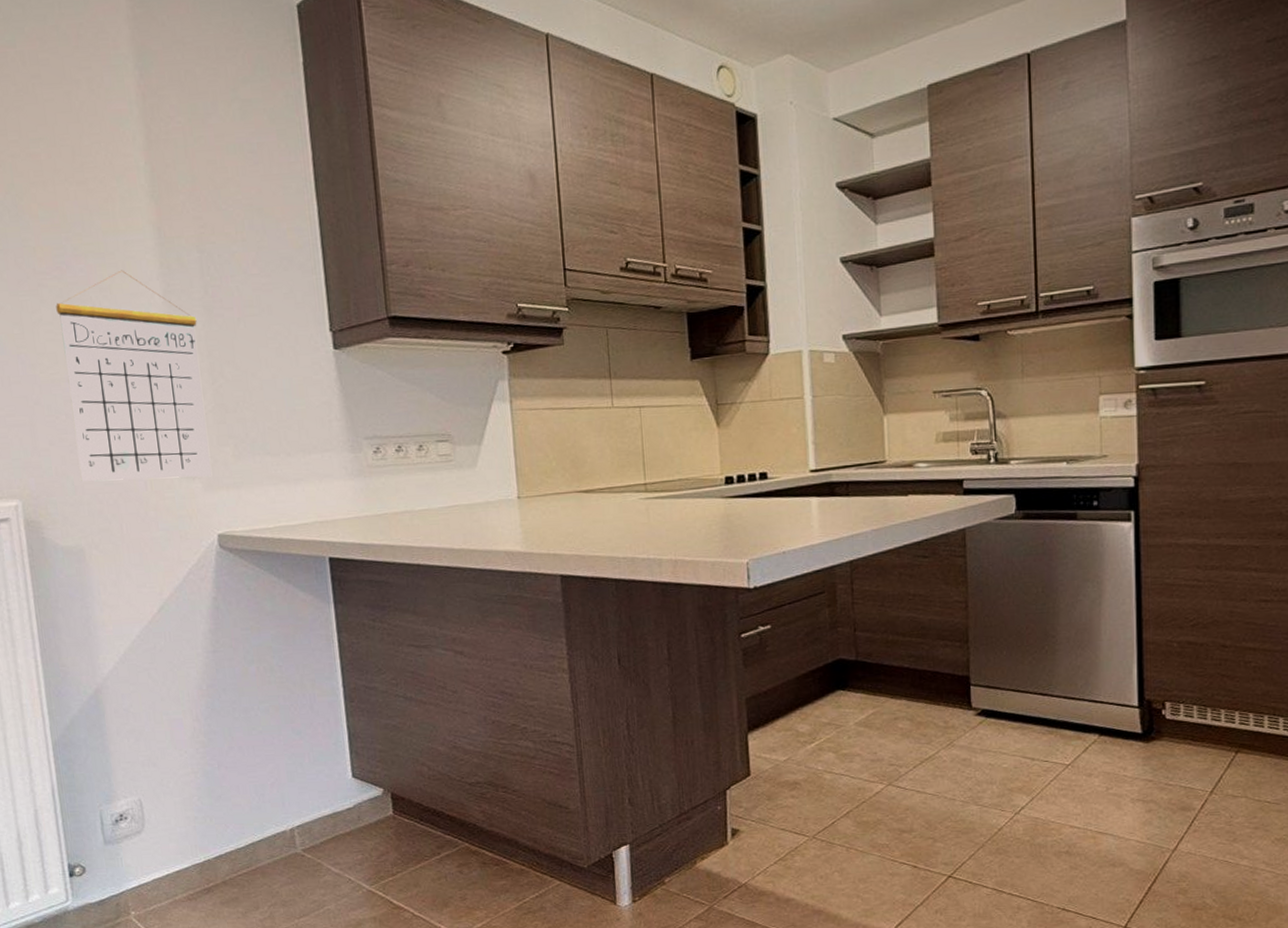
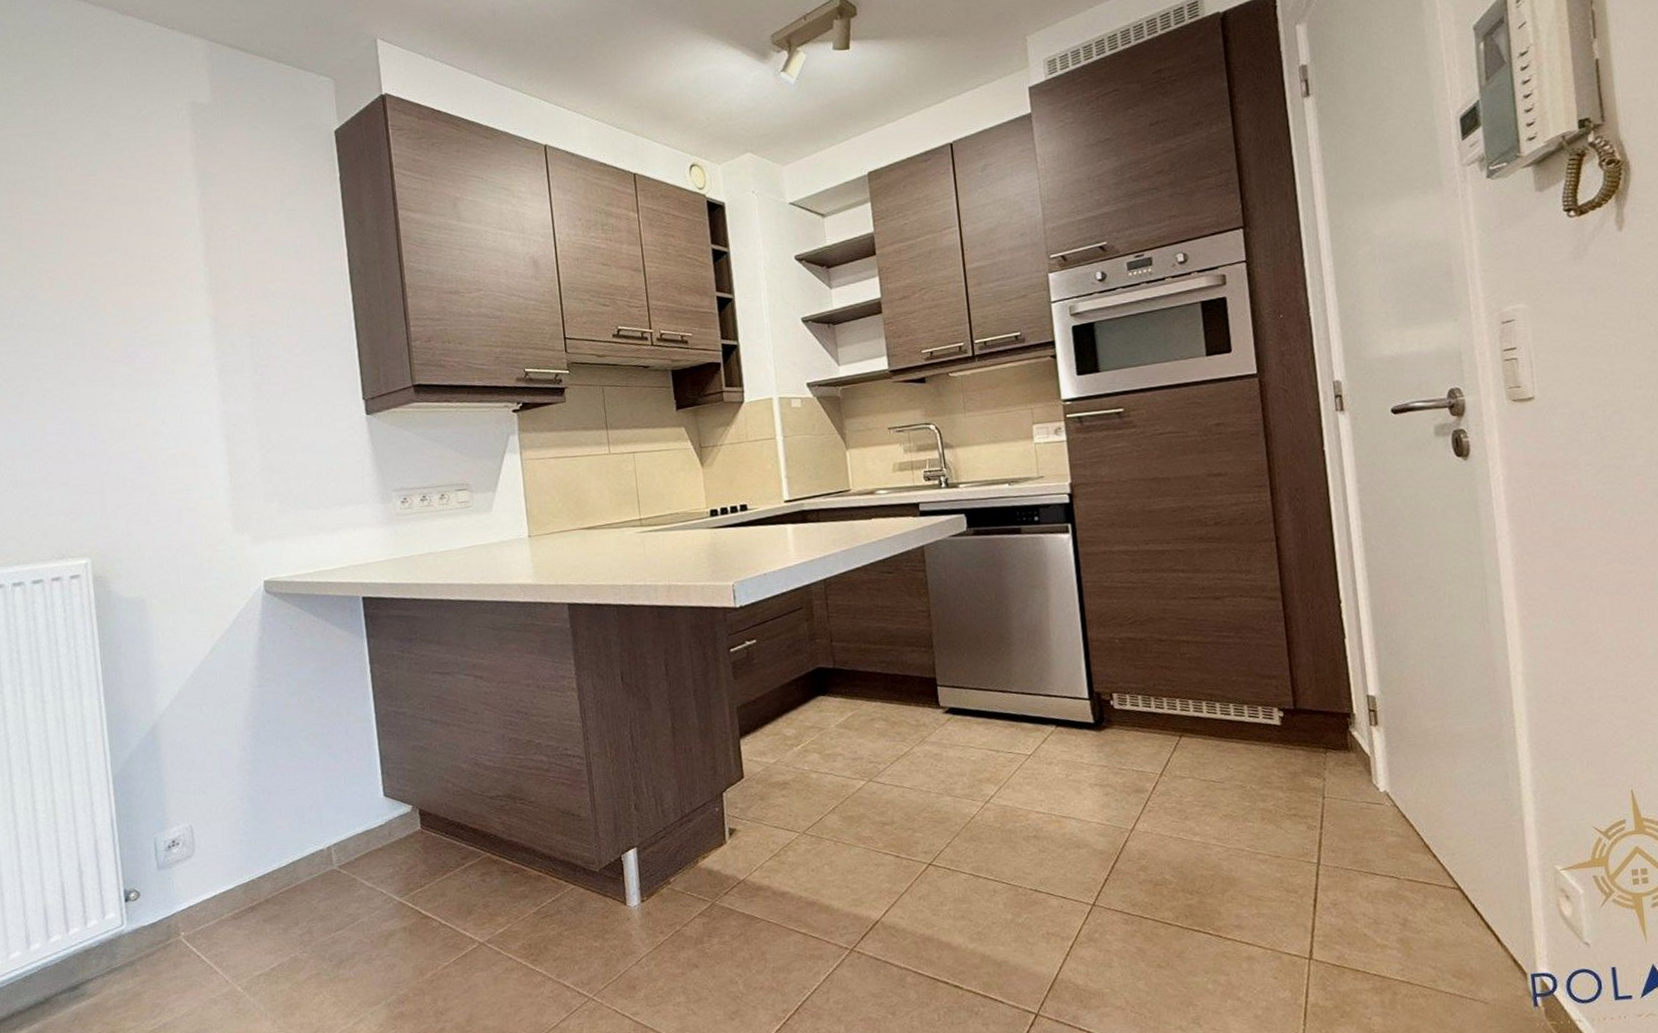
calendar: present [56,270,212,482] -> none [125,355,260,539]

